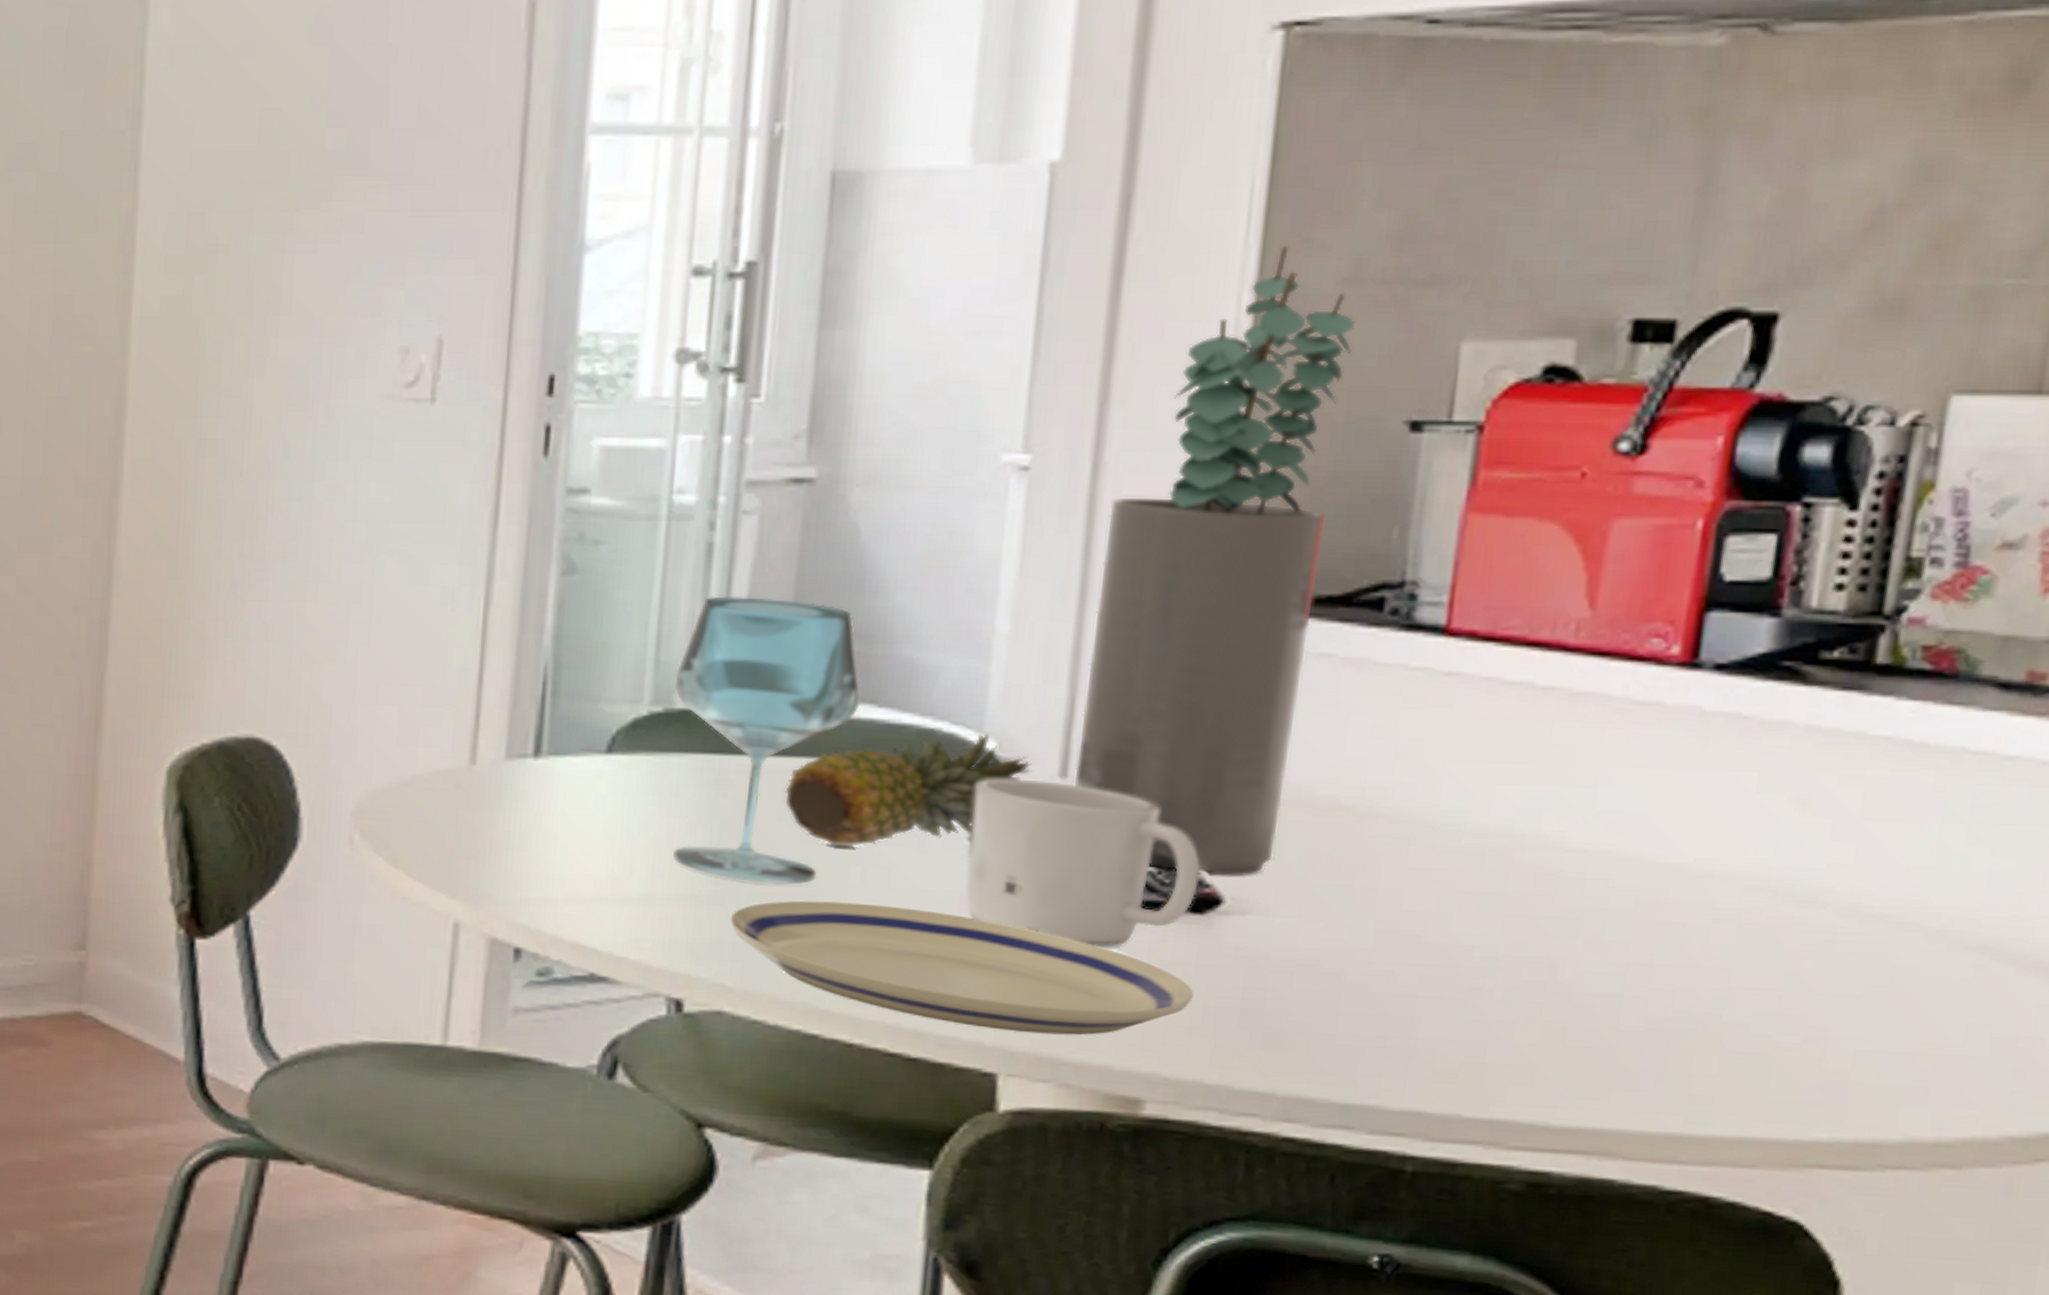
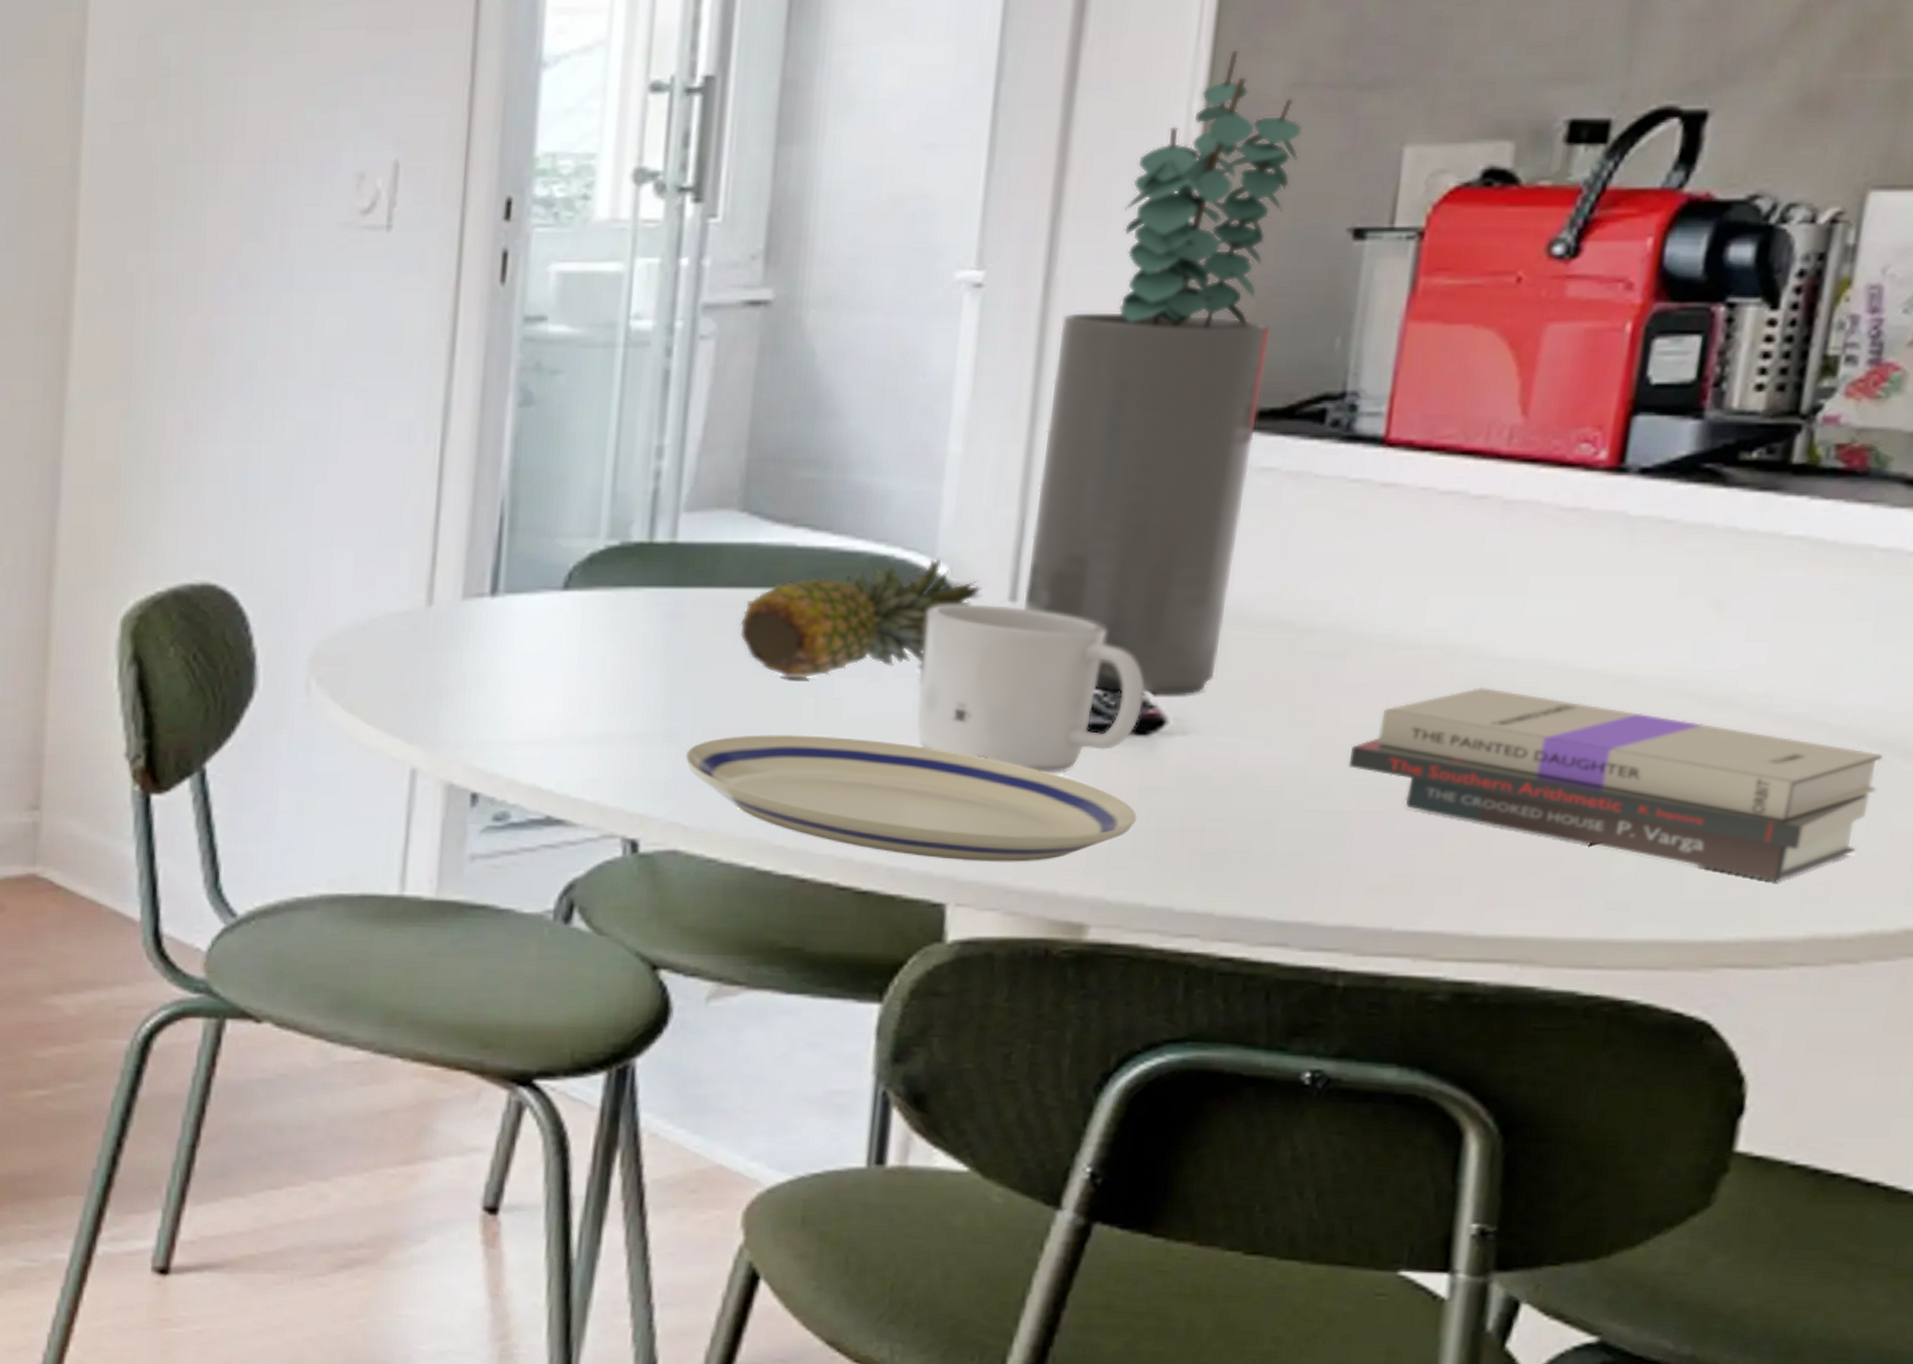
wine glass: present [672,596,863,885] -> none [628,425,817,719]
books: none [1413,877,1981,1083] -> present [1348,687,1883,882]

